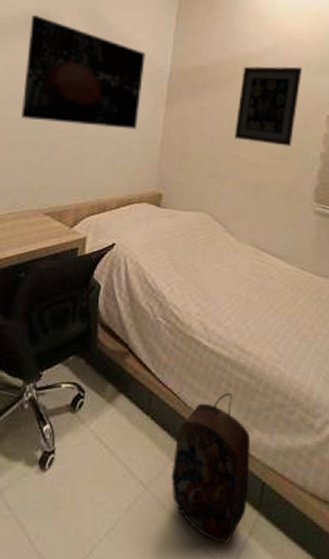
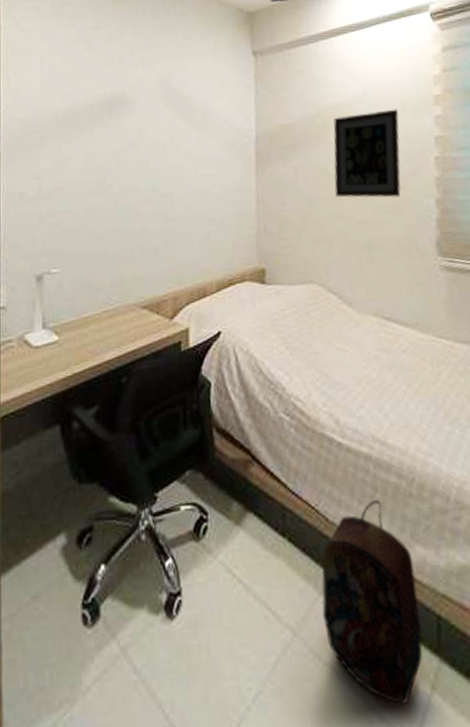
wall art: present [21,14,146,129] -> none [106,99,229,207]

